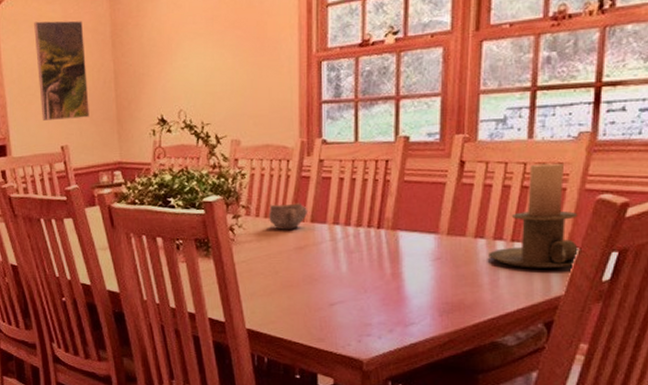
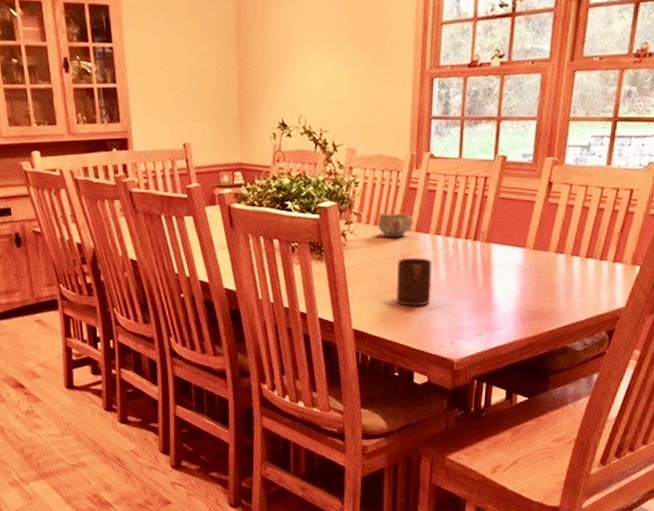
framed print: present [34,20,89,121] -> none [159,13,212,116]
cup: none [292,249,332,302] -> present [396,257,432,306]
candle holder: present [488,163,581,268] -> none [566,189,642,283]

